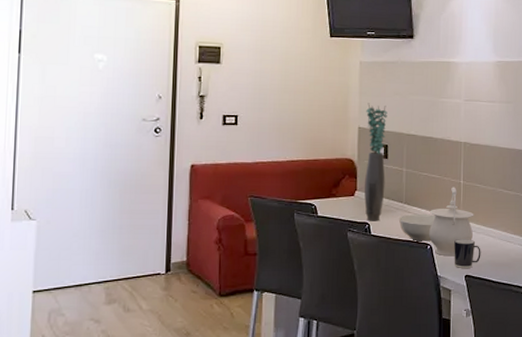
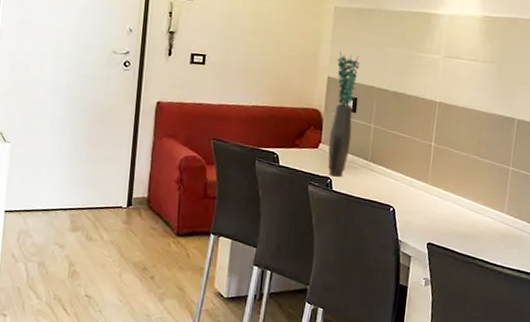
bowl: present [398,214,436,241] -> none [362,173,402,204]
teapot: present [429,187,474,257] -> none [393,148,443,222]
mug: present [454,239,481,268] -> none [416,204,447,236]

